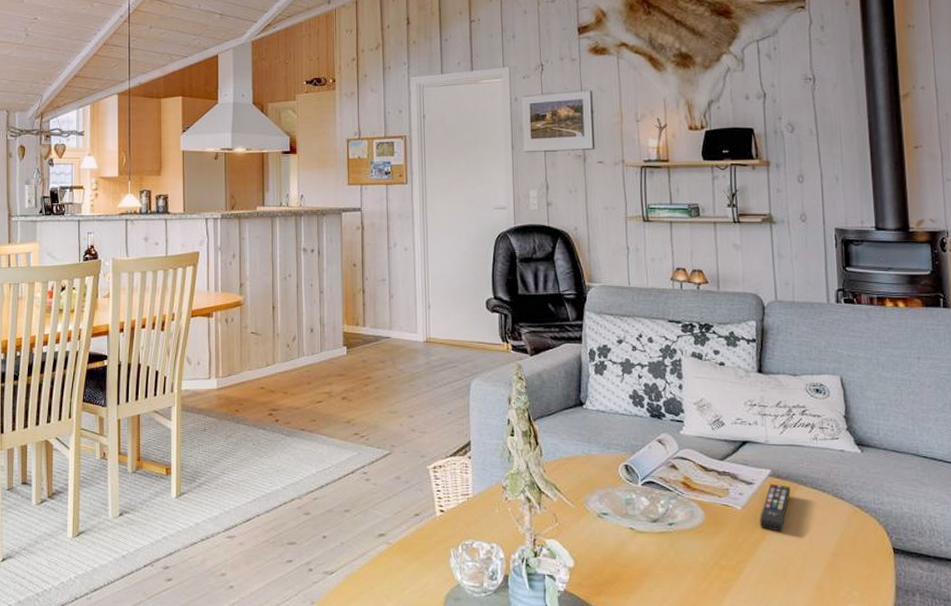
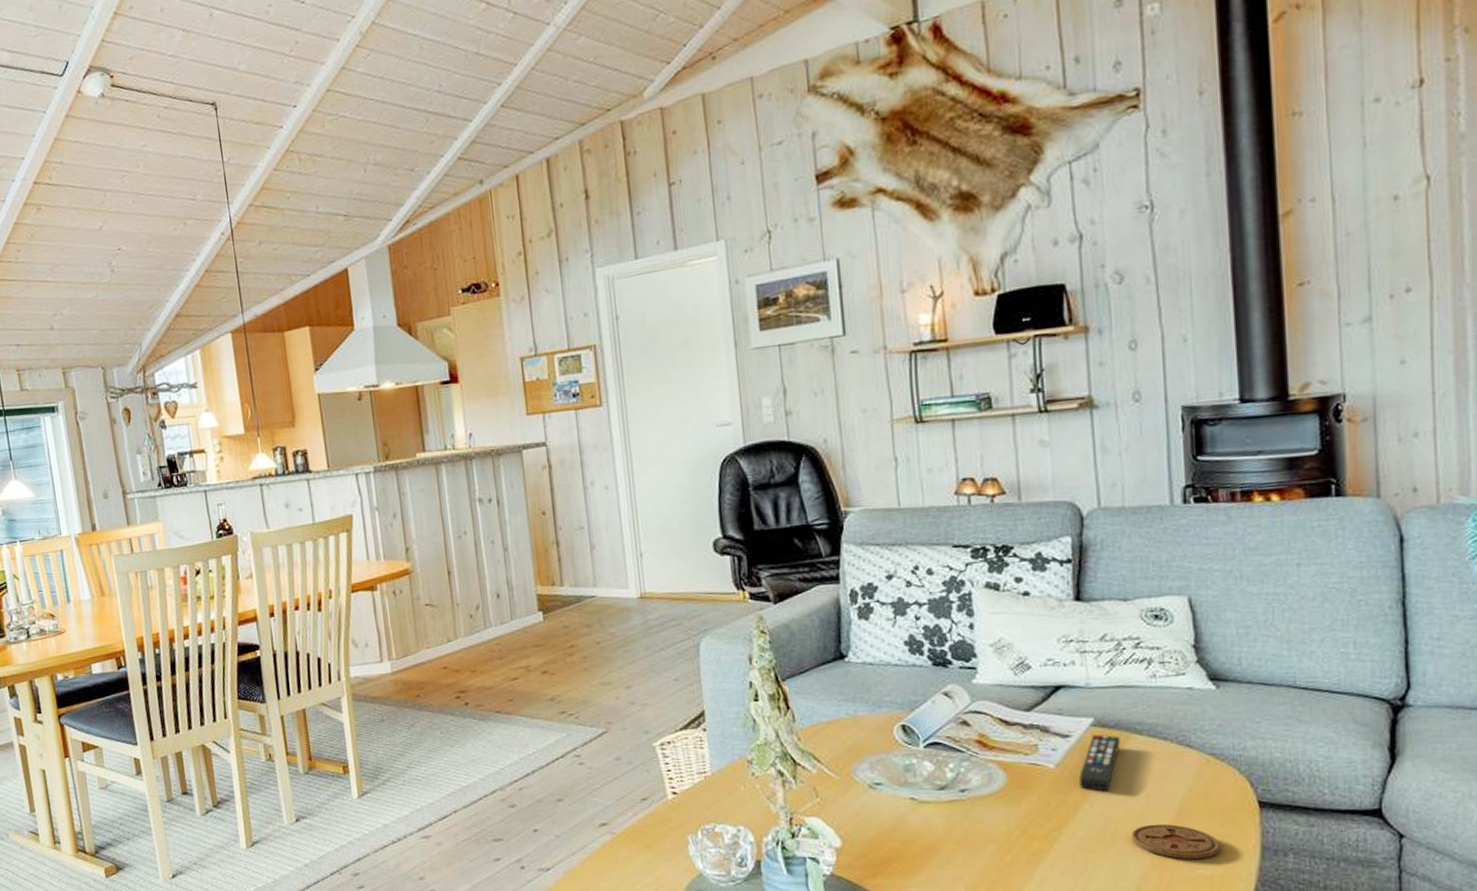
coaster: none [798,562,865,595] -> present [1131,823,1220,860]

